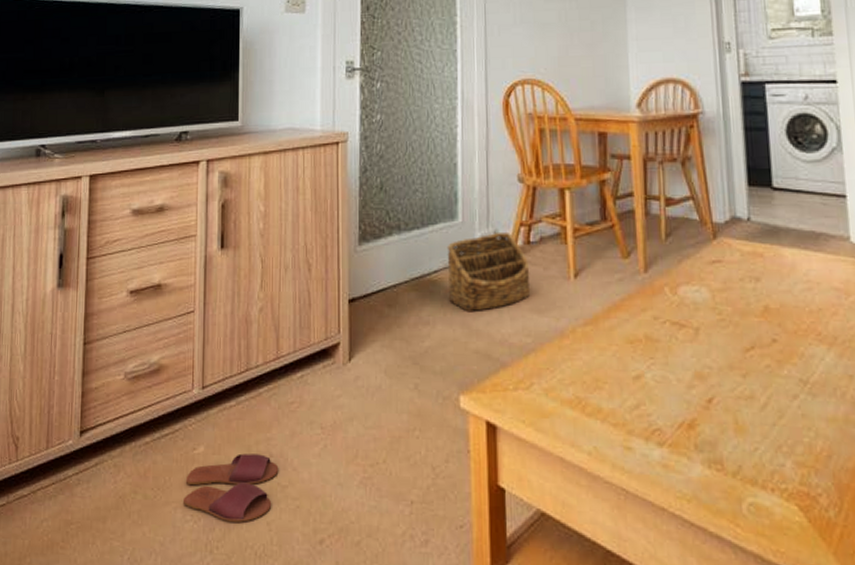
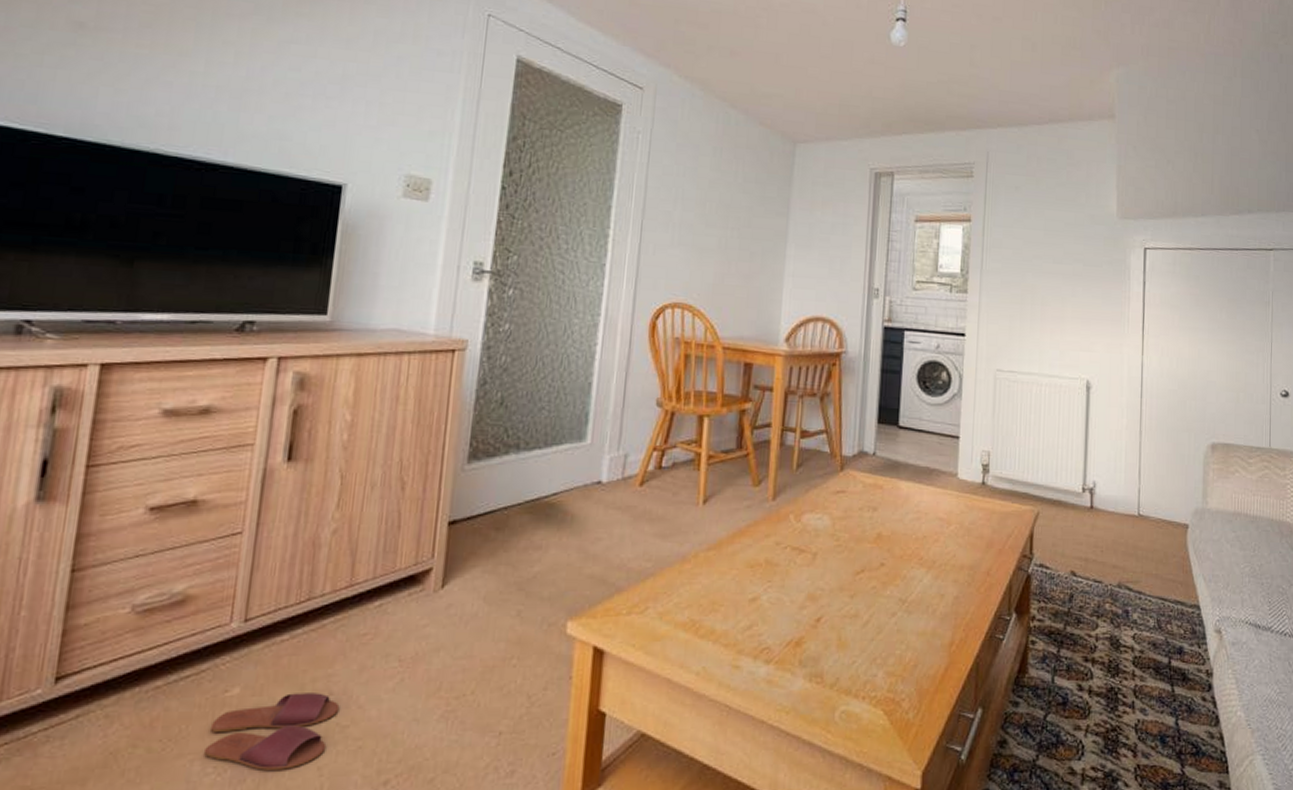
basket: present [447,231,531,311] -> none [565,455,659,535]

